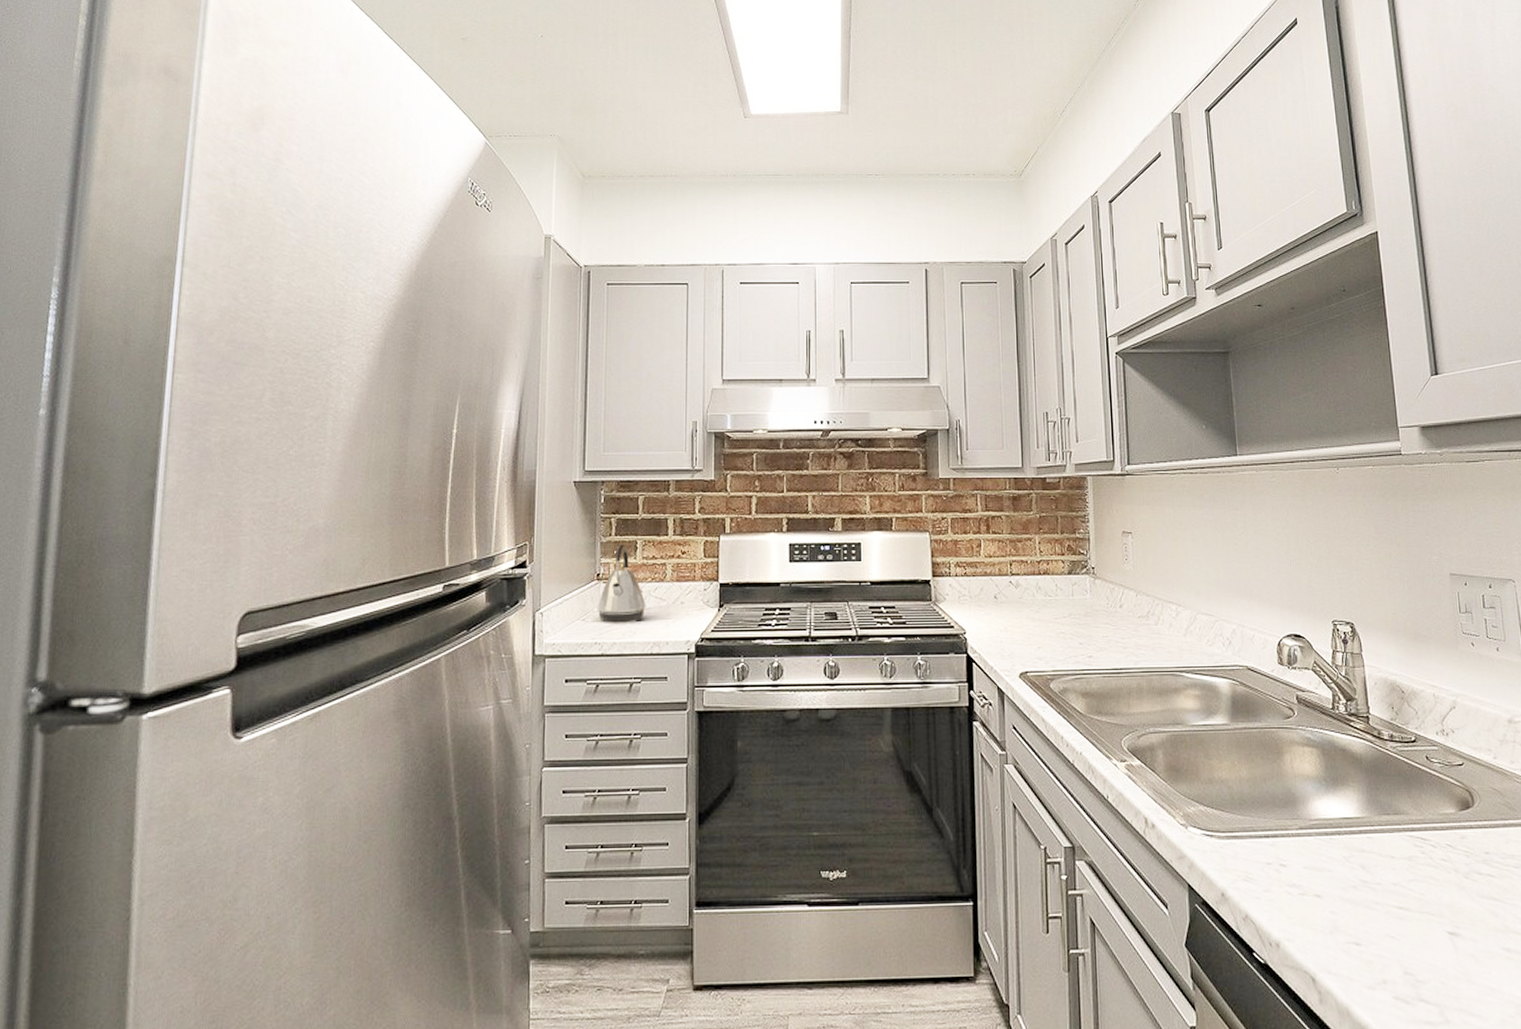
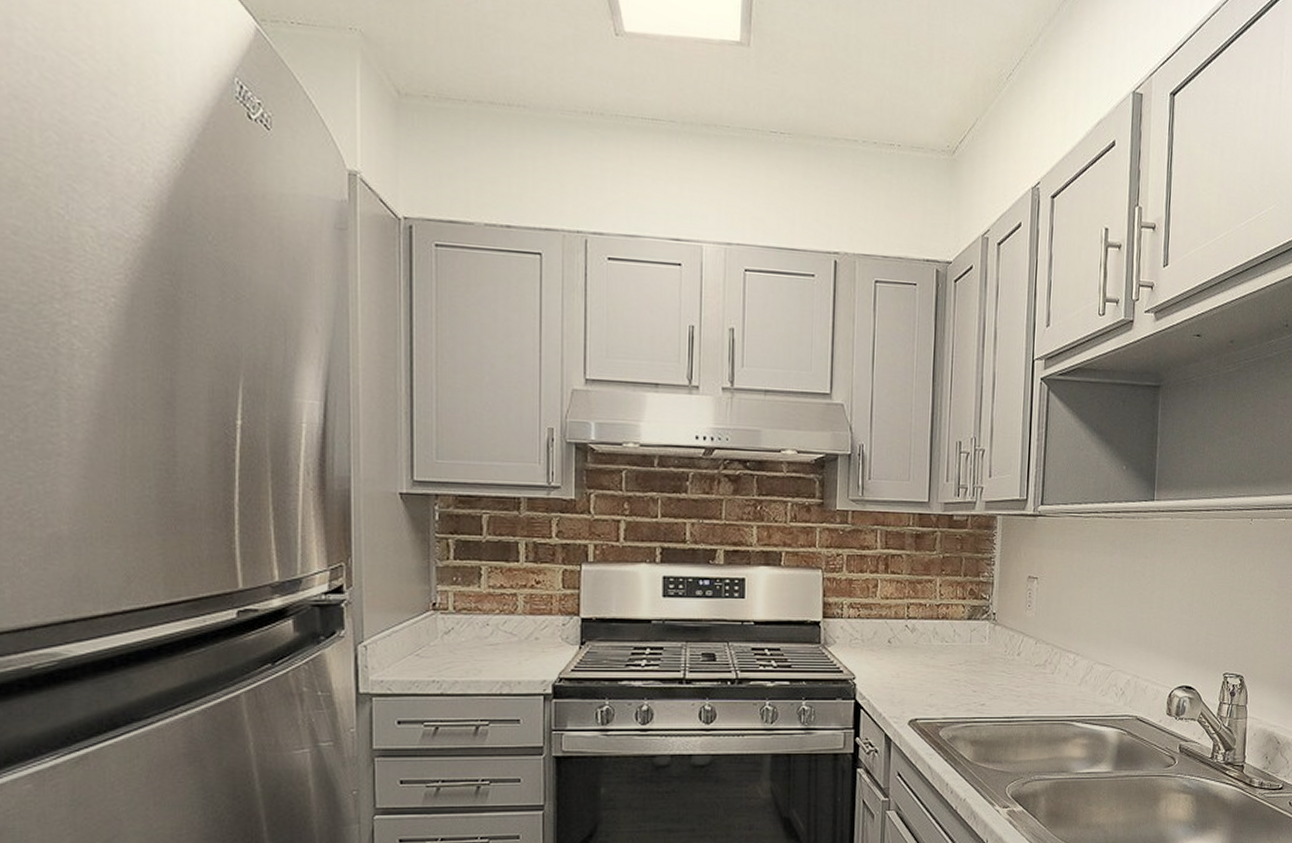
kettle: present [597,544,646,624] -> none [433,570,493,661]

